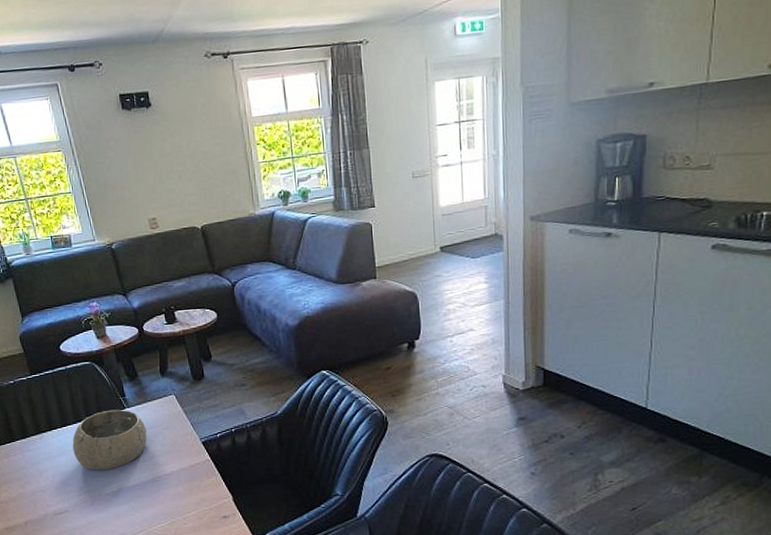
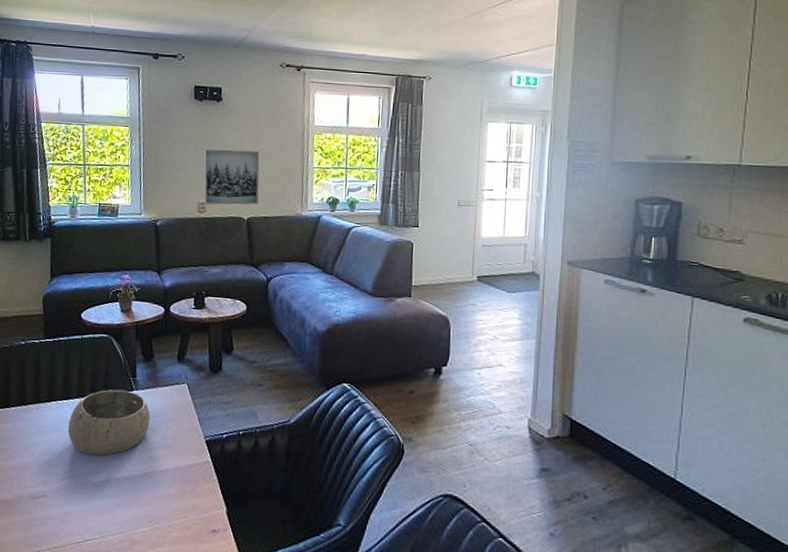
wall art: none [144,155,210,220] -> present [204,149,260,205]

